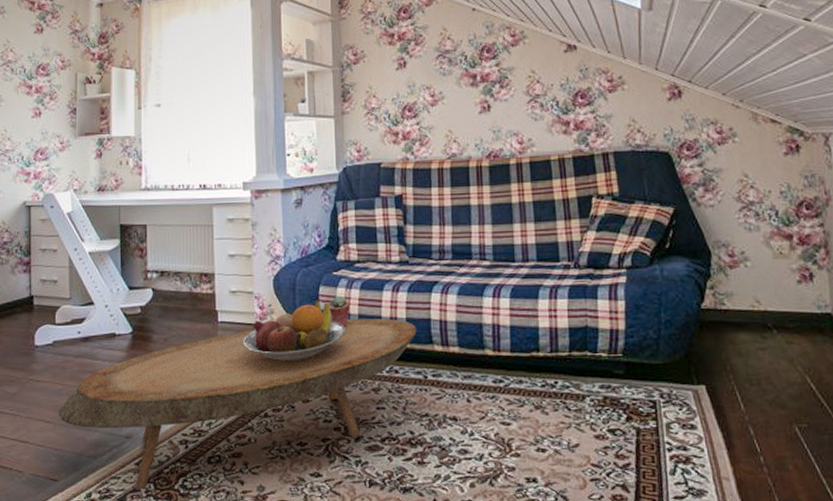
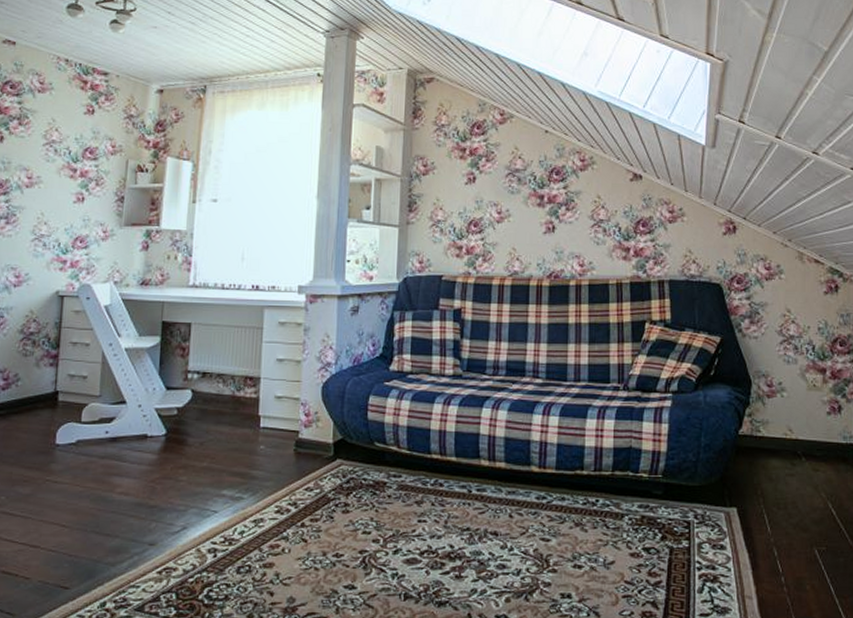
coffee table: present [58,318,417,490] -> none [75,429,465,600]
fruit bowl: present [243,300,346,362] -> none [285,409,393,471]
potted succulent: present [328,295,351,328] -> none [377,406,400,439]

